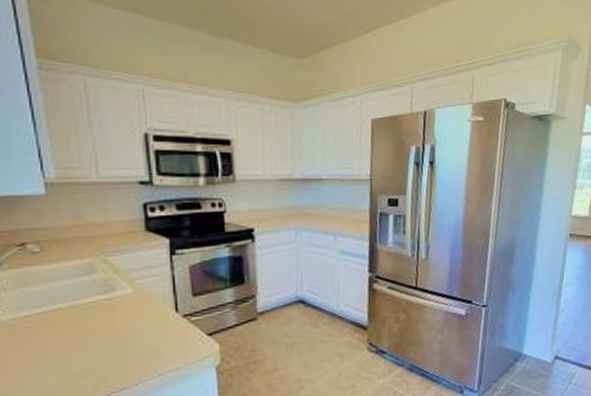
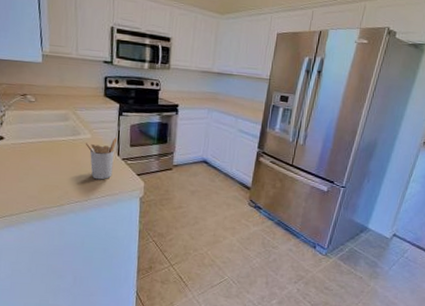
utensil holder: none [124,287,173,352] -> present [85,138,118,180]

